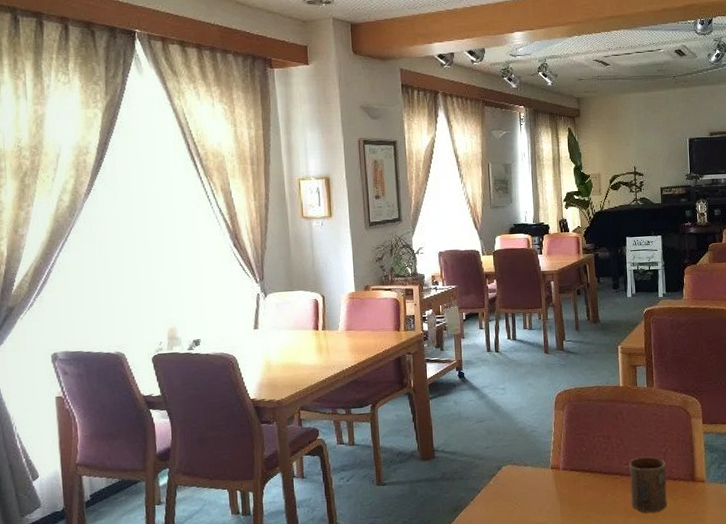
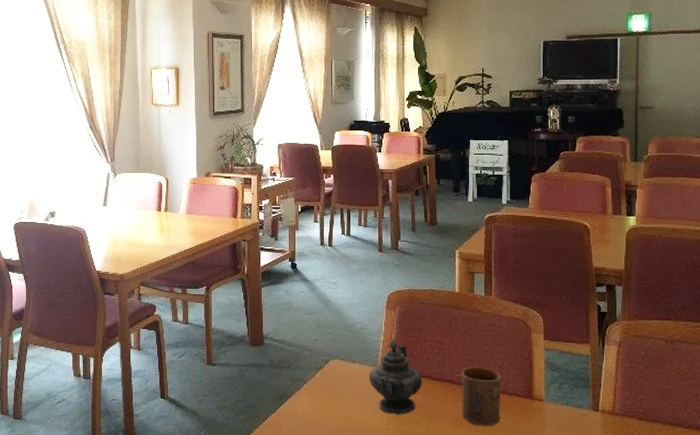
teapot: none [541,438,593,513] -> present [369,339,422,415]

